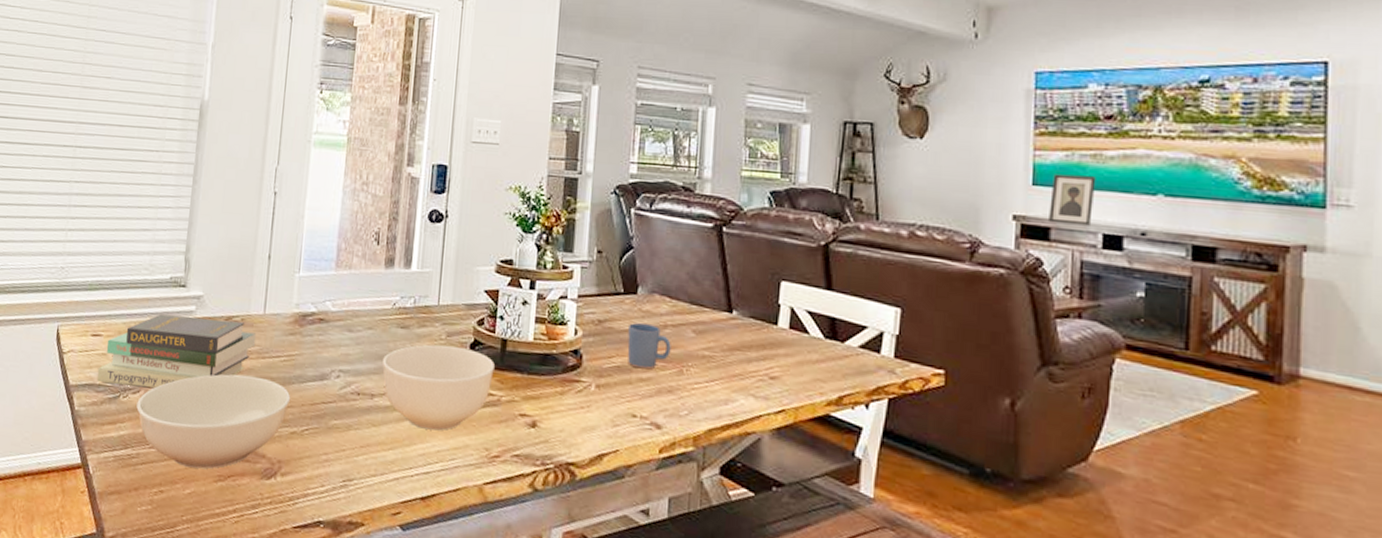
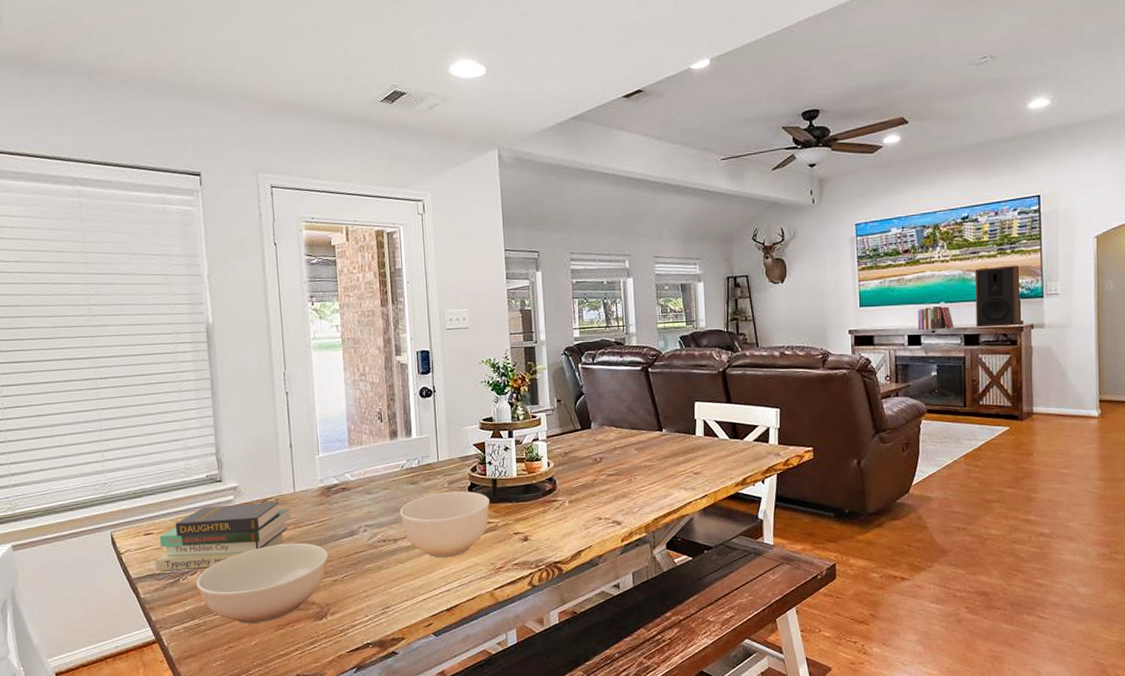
mug: present [627,323,671,370] -> none [588,449,621,484]
picture frame: present [1049,174,1096,226] -> none [872,295,901,332]
books: none [1119,198,1177,235] -> present [917,305,954,331]
speaker: none [1212,154,1290,245] -> present [975,265,1023,328]

